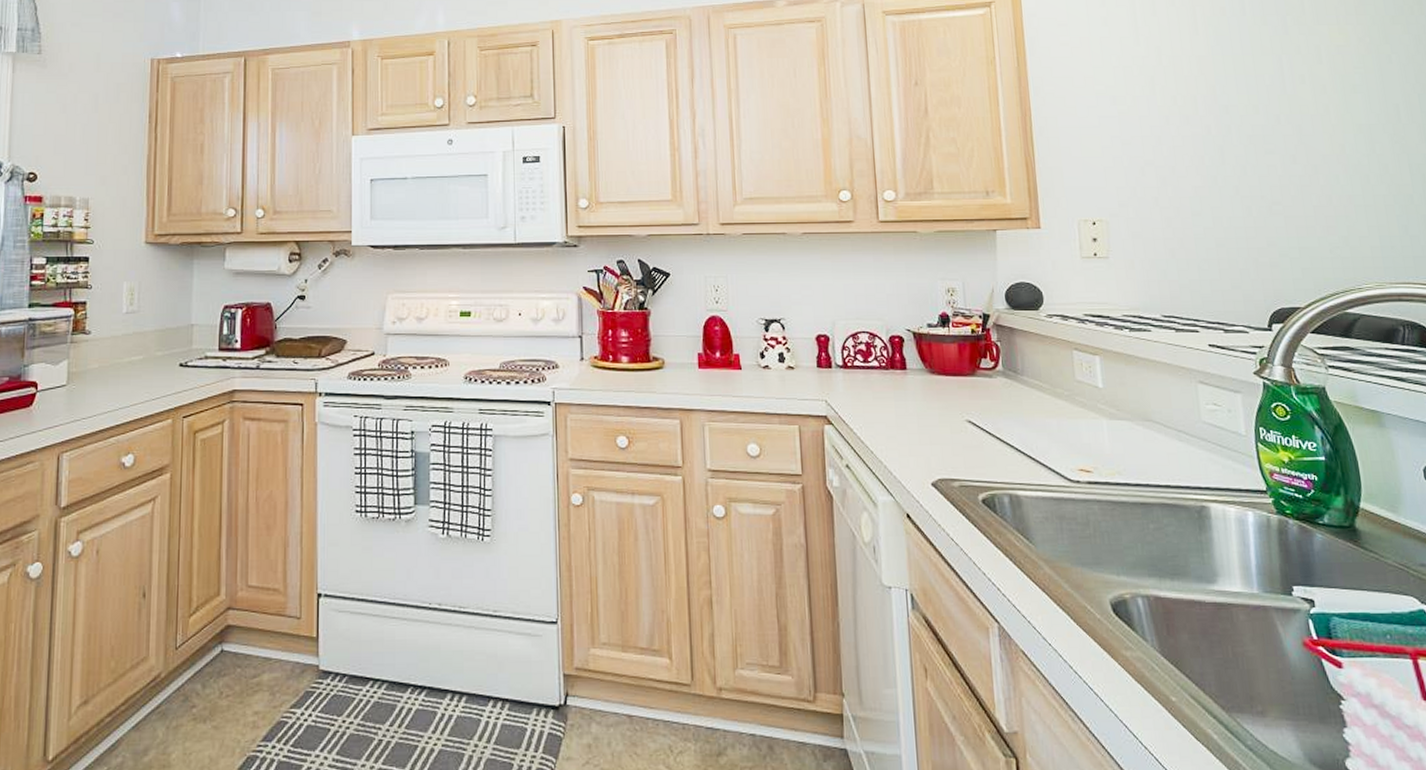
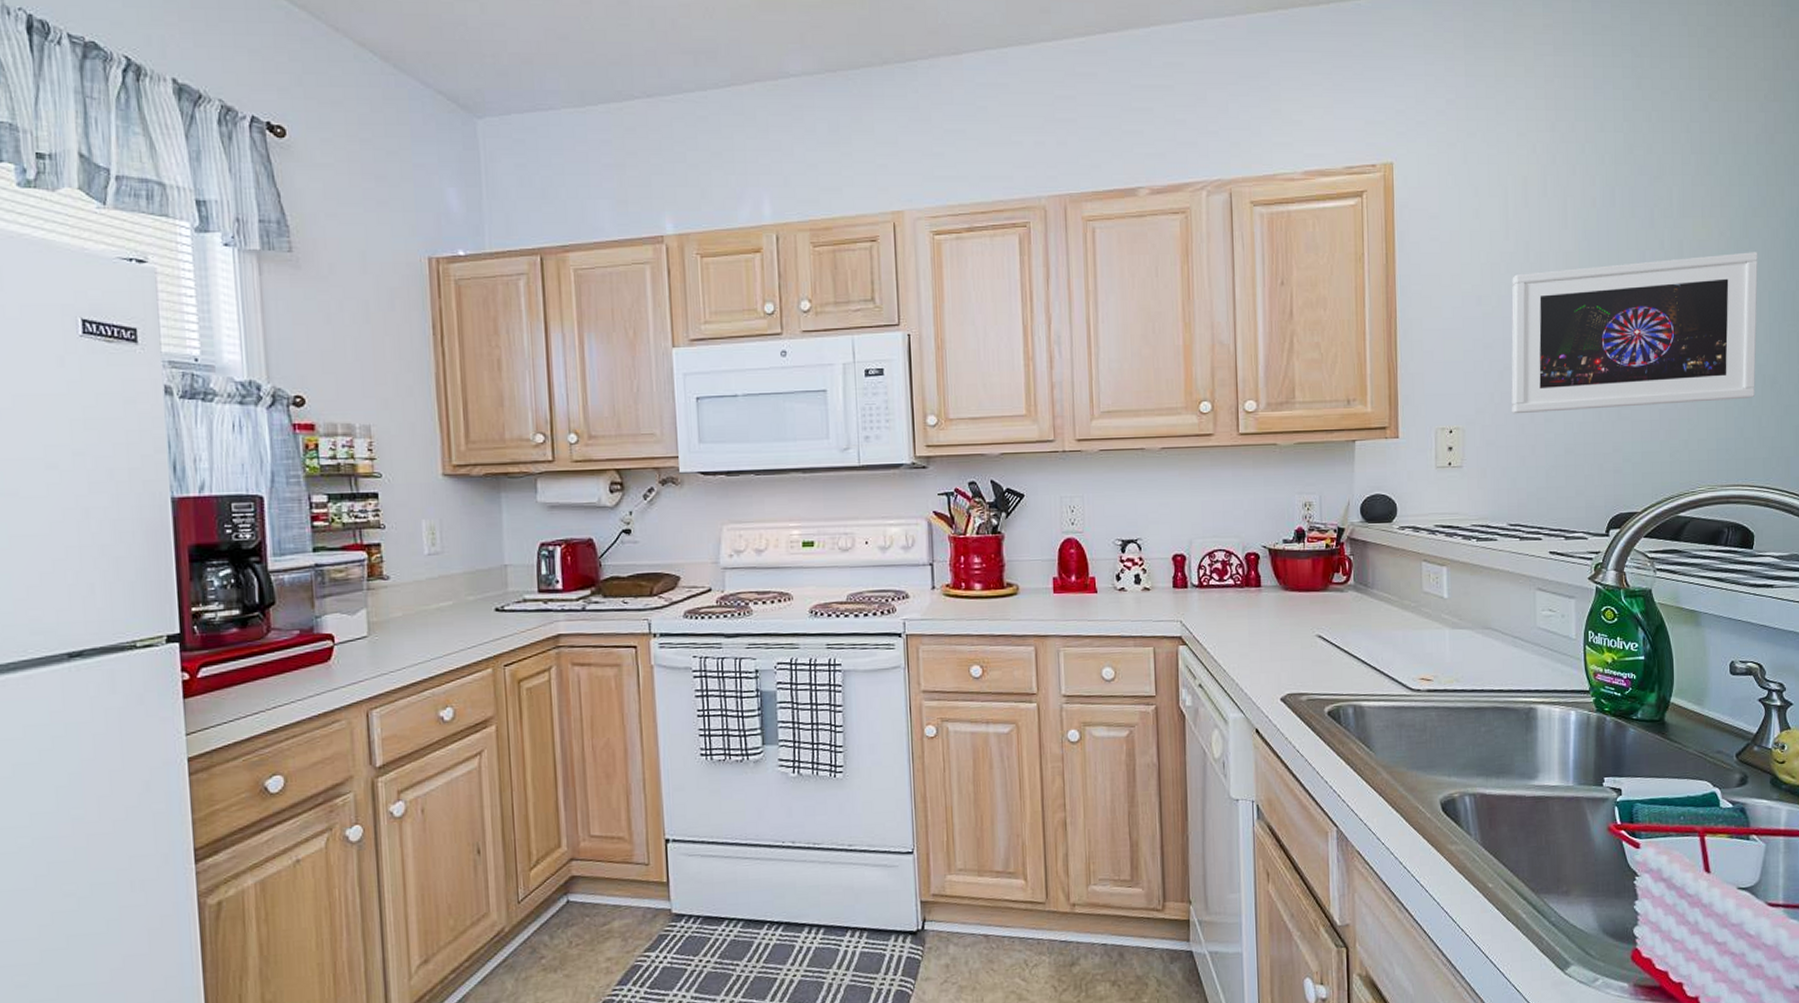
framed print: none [1146,57,1416,208] -> present [1511,252,1758,414]

